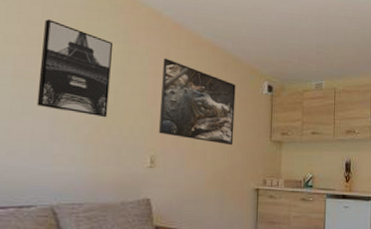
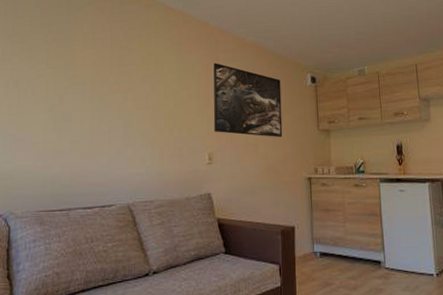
wall art: present [36,19,112,118] -> none [111,42,169,122]

